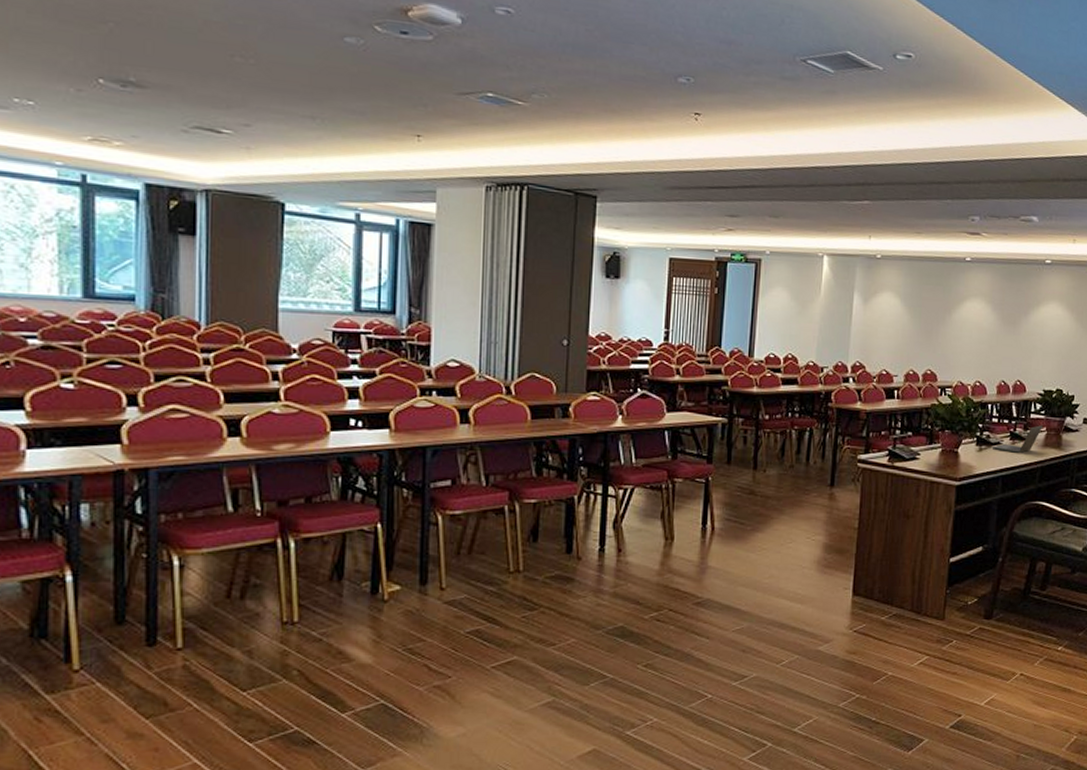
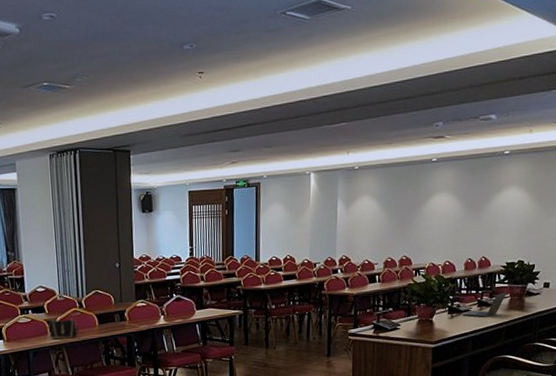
handbag: none [456,407,504,435] -> present [47,318,80,339]

